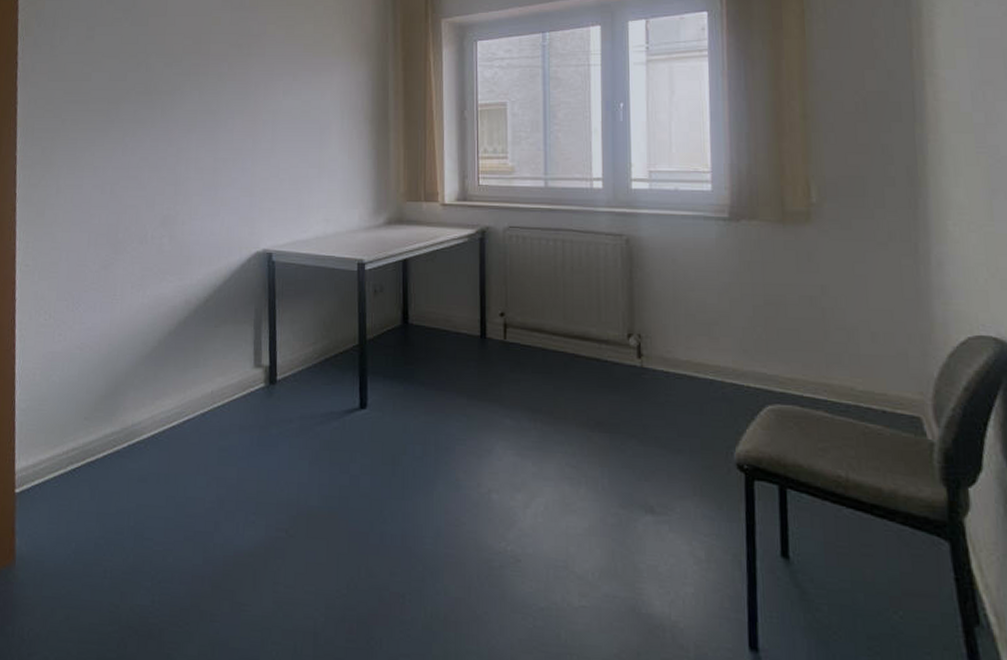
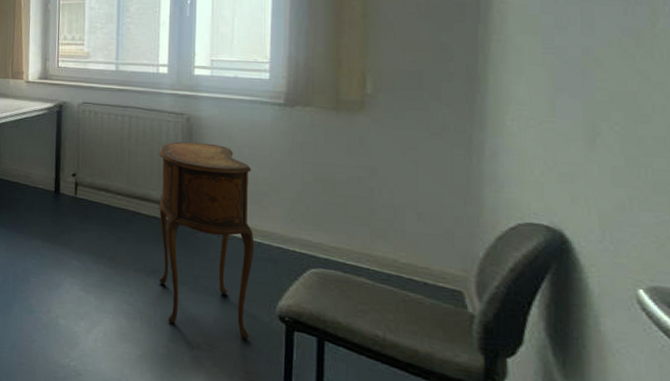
side table: none [596,267,707,496] -> present [158,141,255,340]

